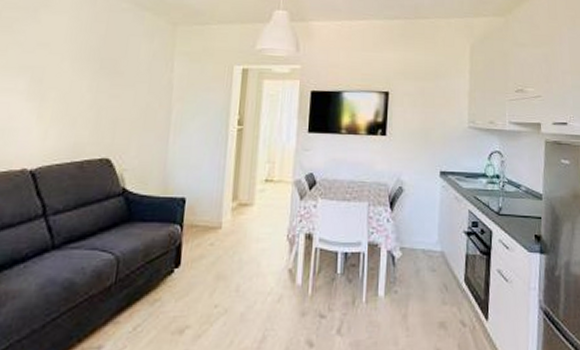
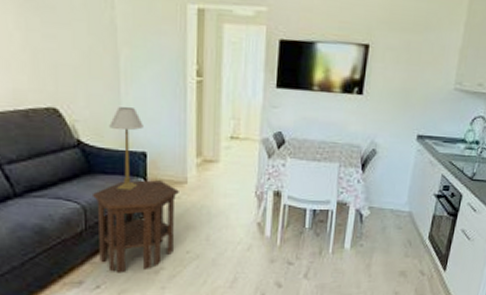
side table: none [124,226,213,335] -> present [93,180,179,273]
table lamp: none [153,156,186,238] -> present [109,107,143,190]

